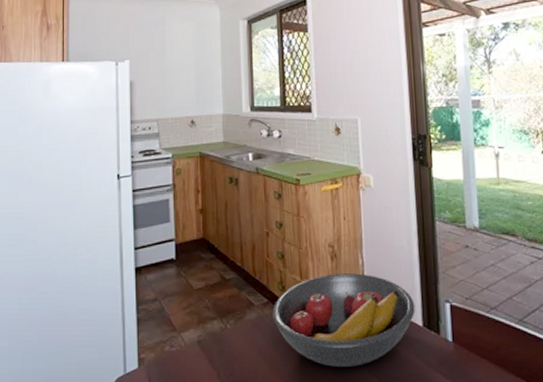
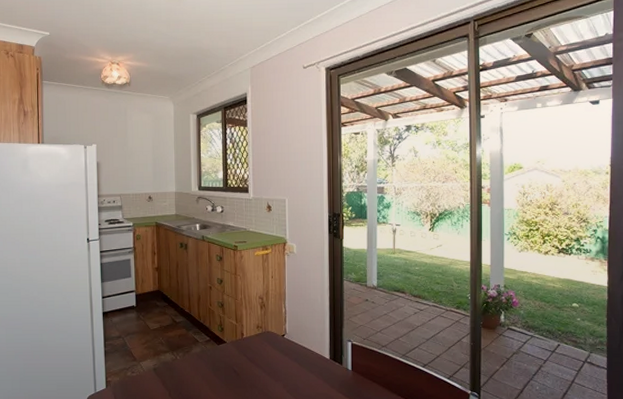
fruit bowl: present [272,273,415,367] -> none [213,319,324,388]

